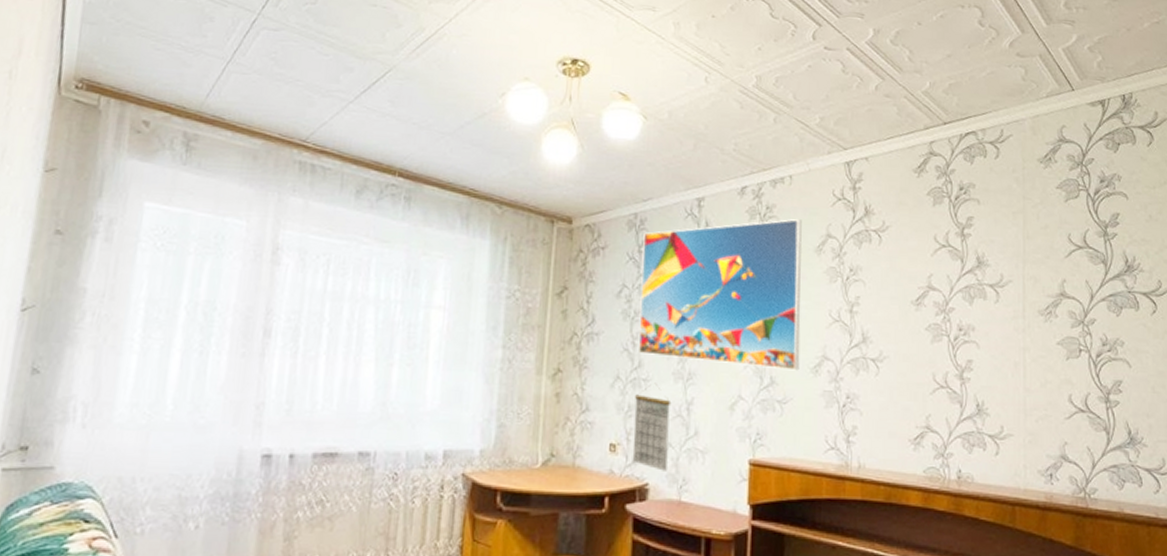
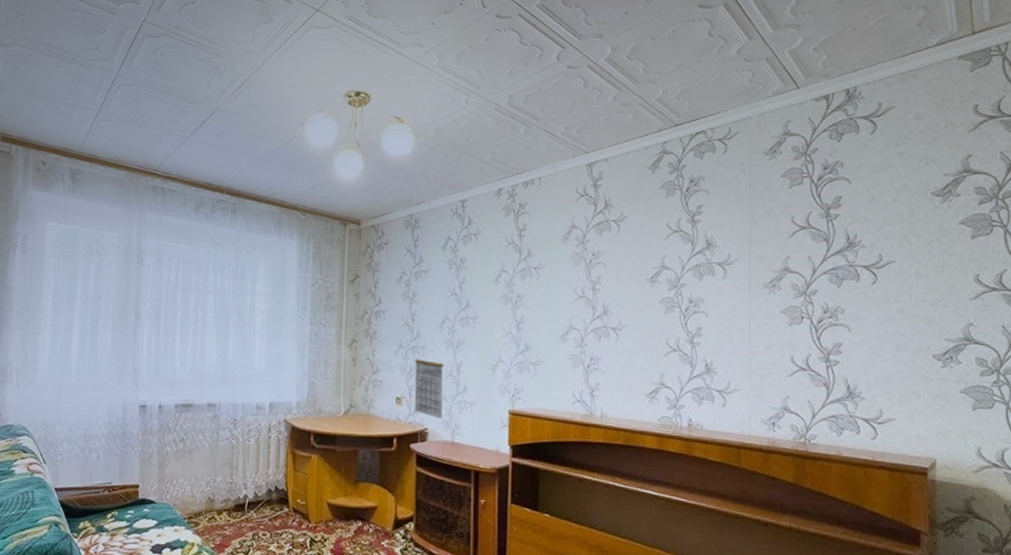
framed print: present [638,218,802,371] -> none [416,213,550,339]

